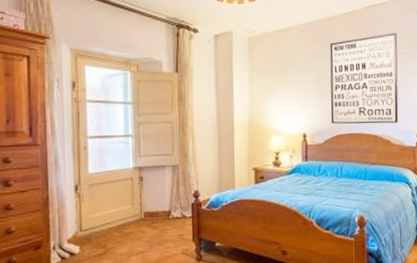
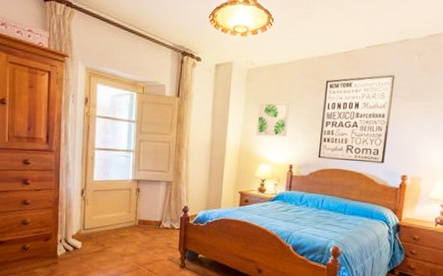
wall art: none [263,68,297,106] -> present [255,101,290,138]

